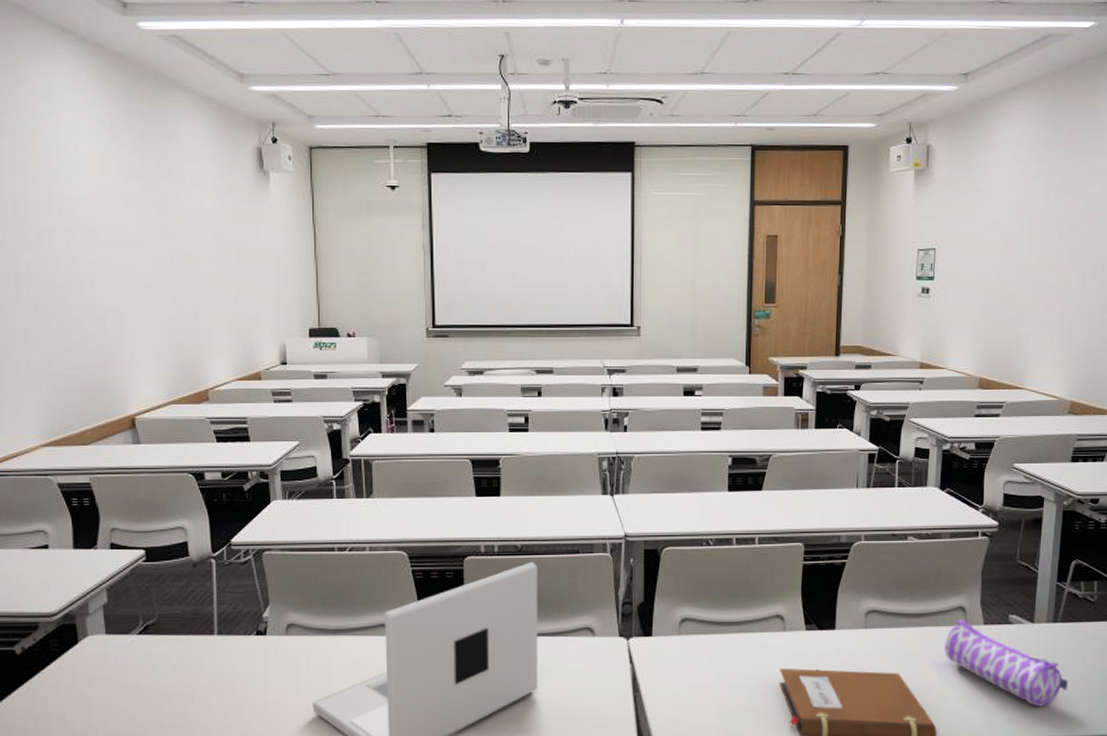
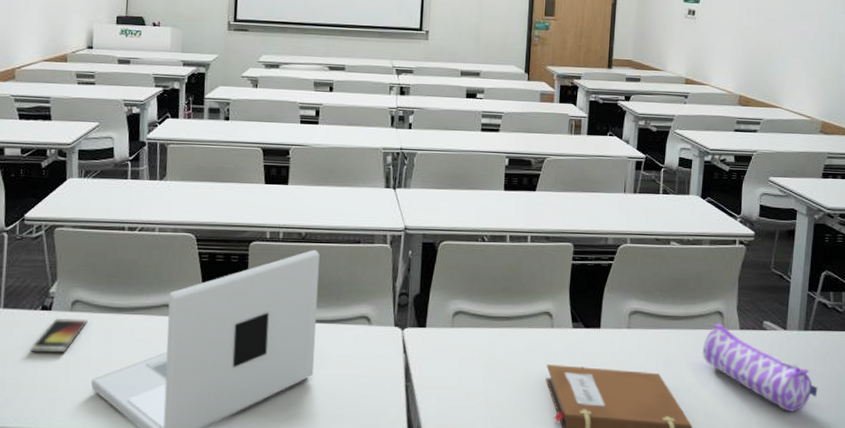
smartphone: none [247,642,304,679] -> present [29,317,88,354]

